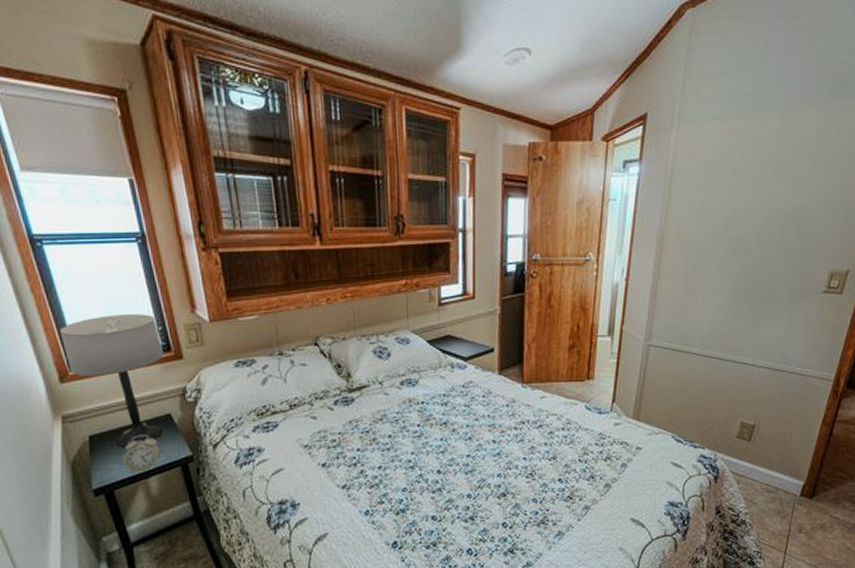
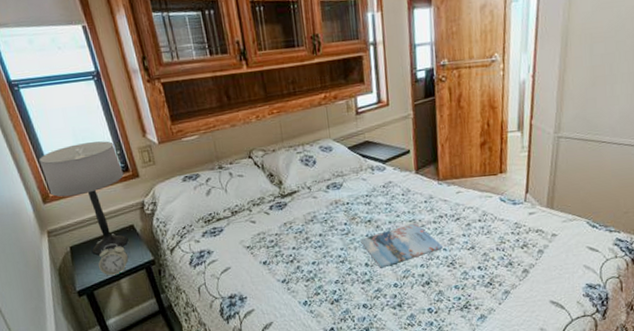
magazine: none [434,428,524,476] -> present [360,223,444,268]

